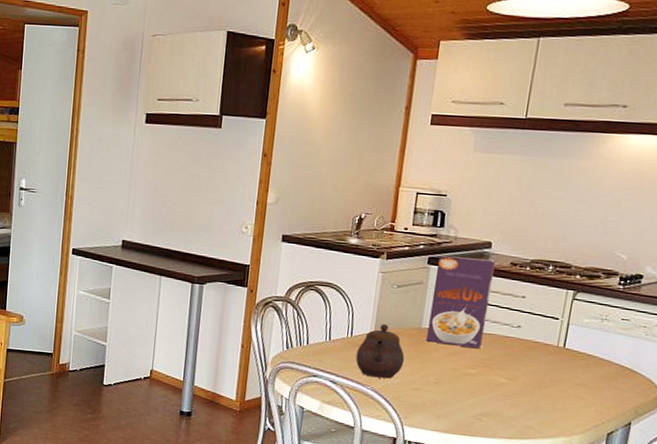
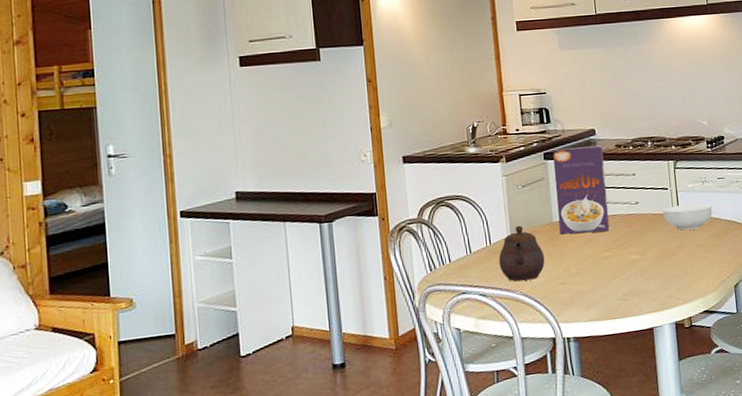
cereal bowl: none [545,338,606,367] -> present [662,204,713,230]

